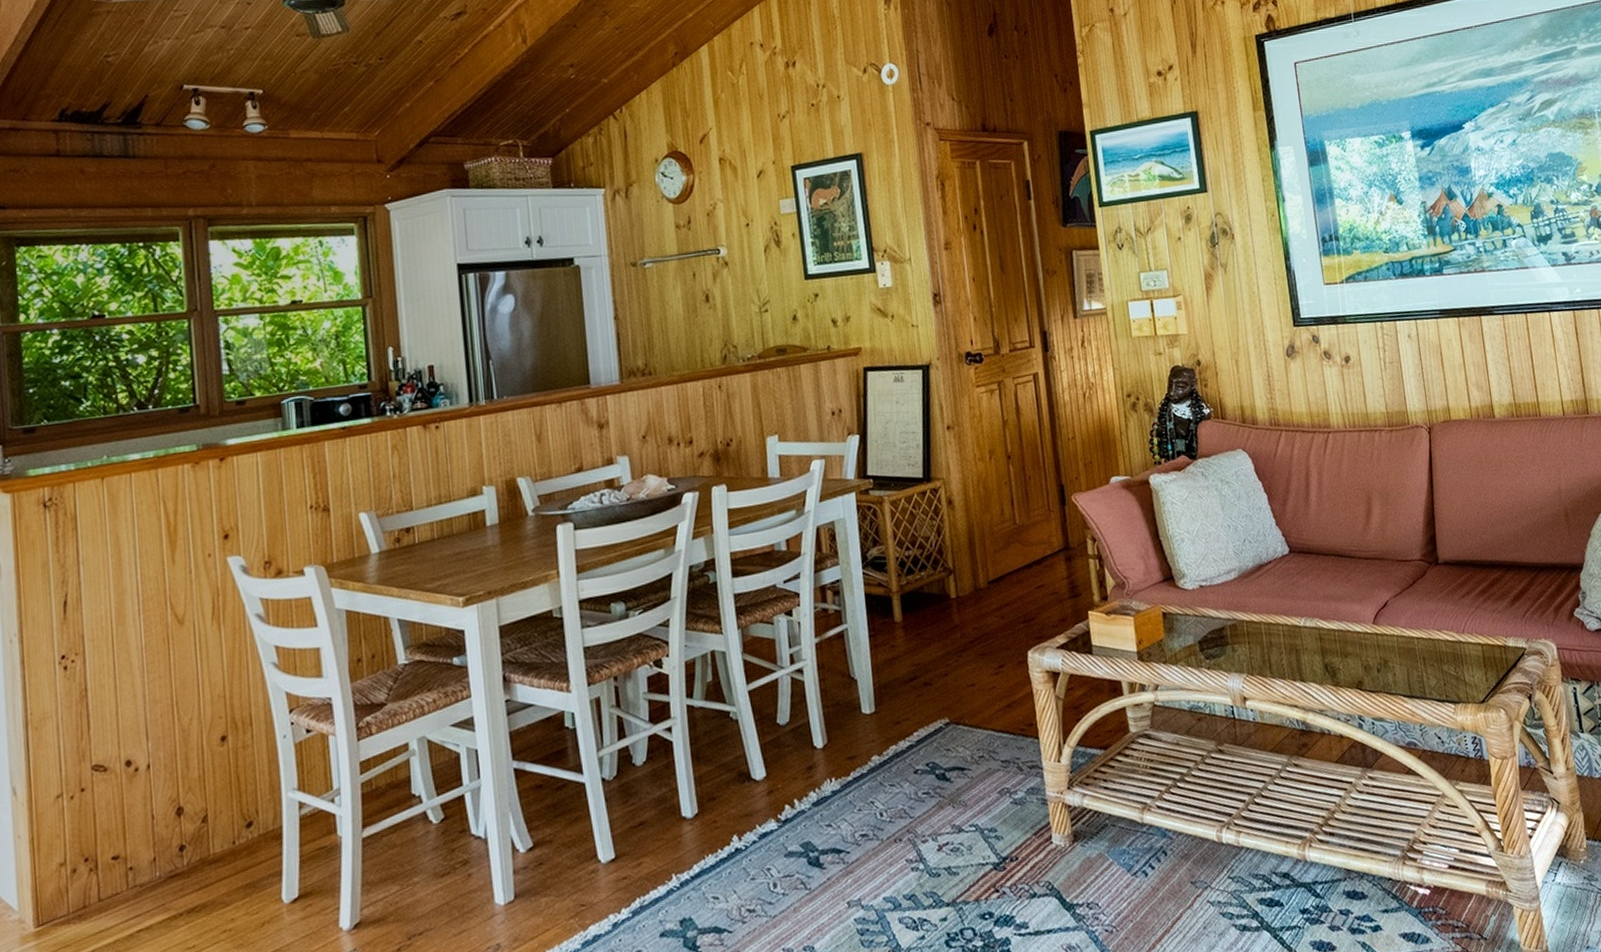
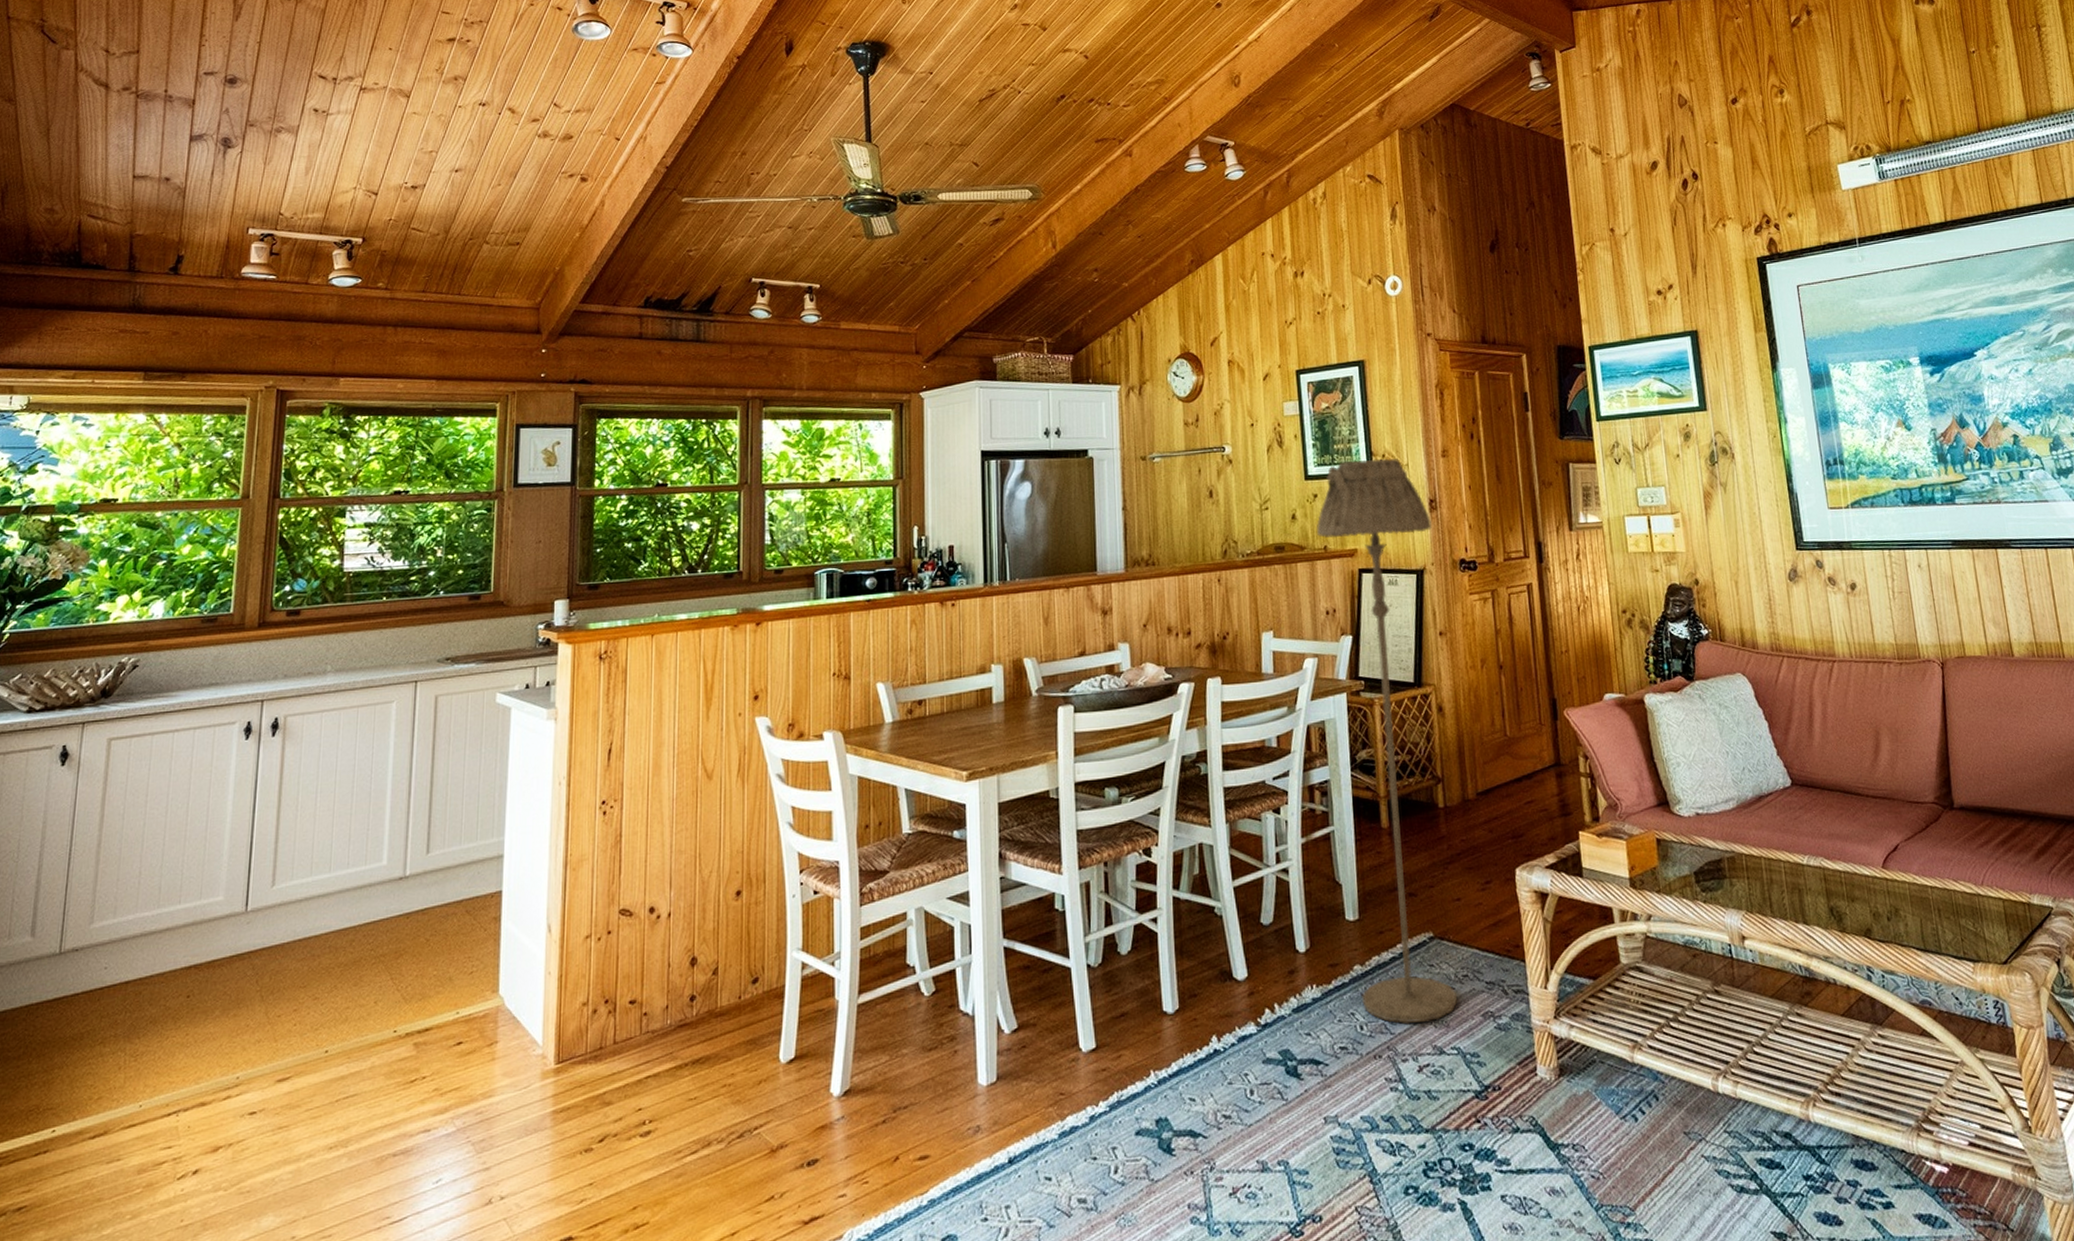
floor lamp: none [819,253,975,808] -> present [1317,458,1458,1025]

